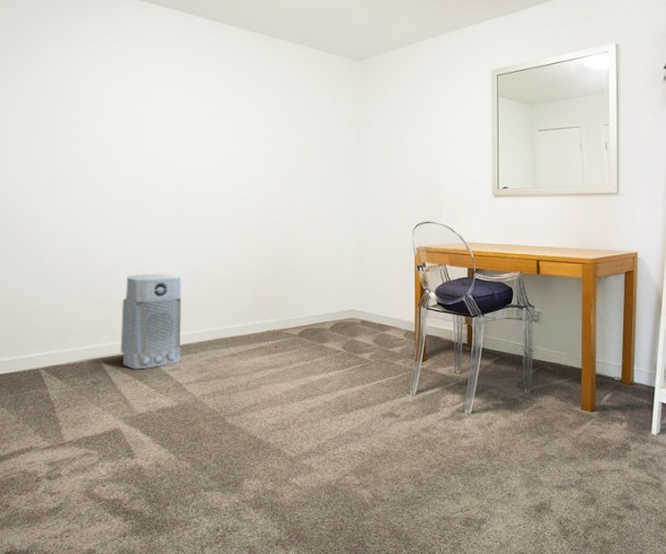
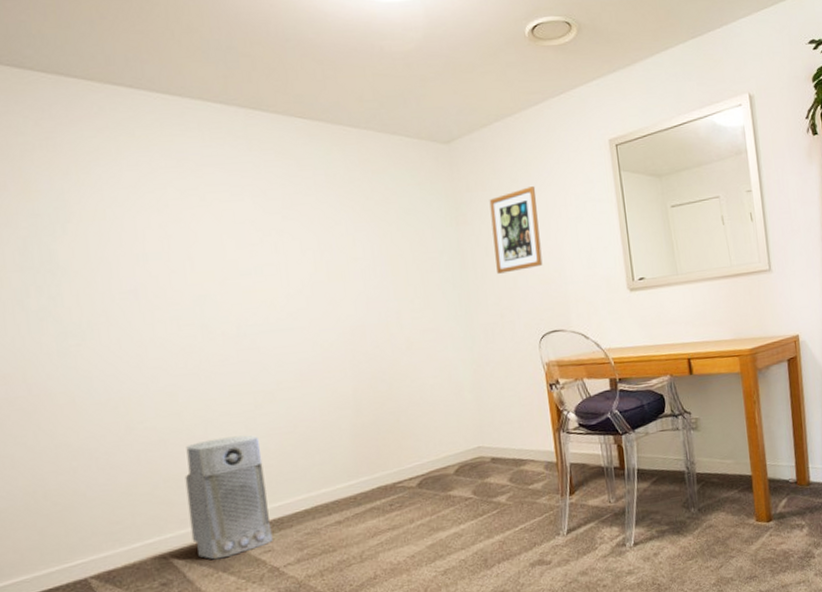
wall art: none [386,102,426,170] -> present [489,186,543,274]

